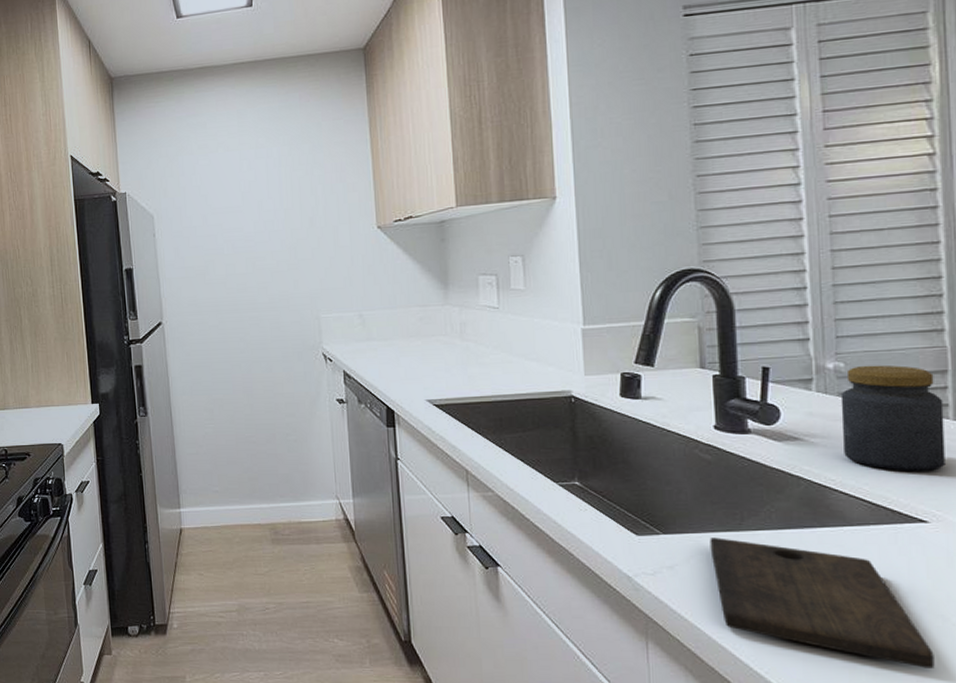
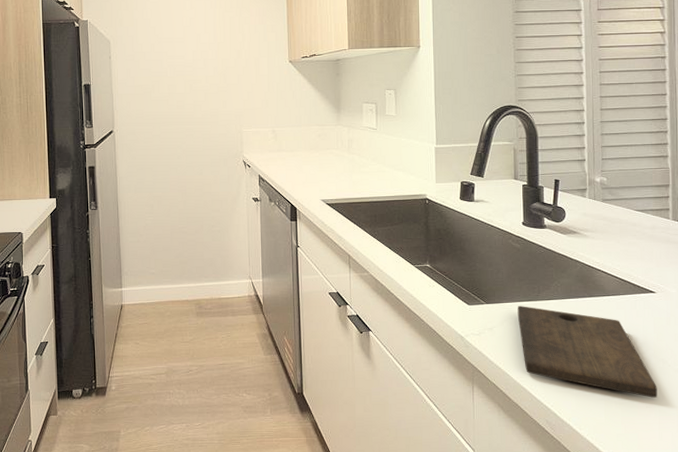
jar: present [840,365,945,471] -> none [604,180,667,256]

